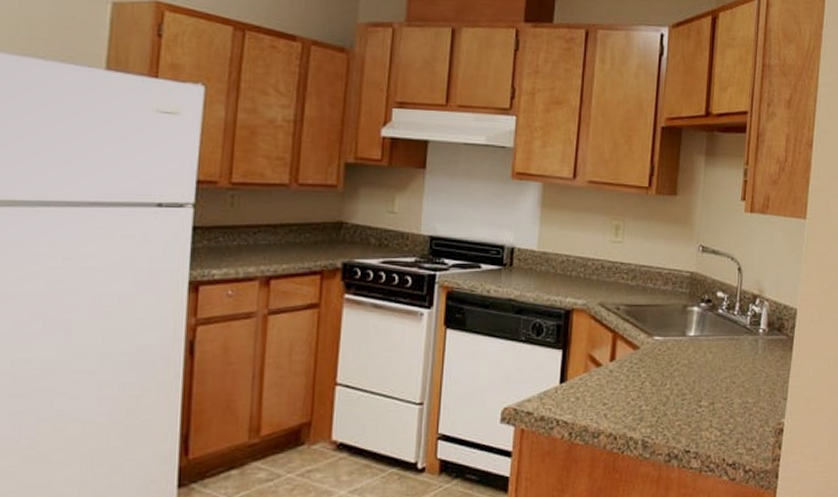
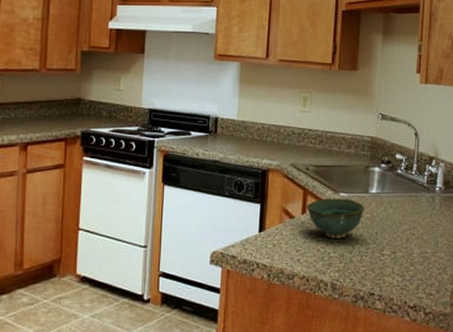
bowl: none [615,343,682,389] -> present [306,198,365,239]

